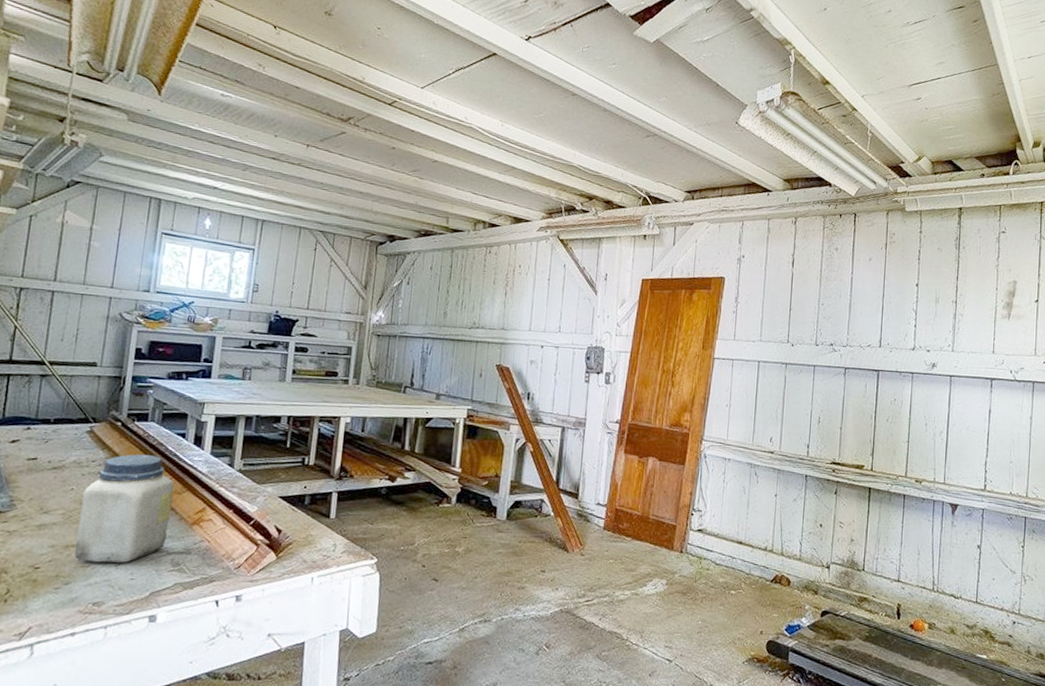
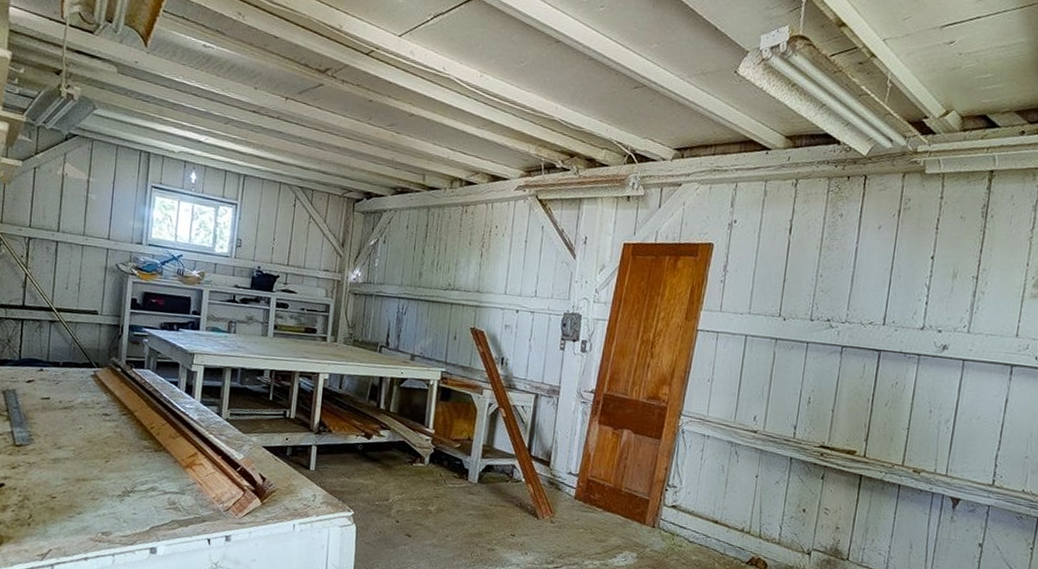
jar: present [74,454,174,563] -> none [85,399,169,499]

